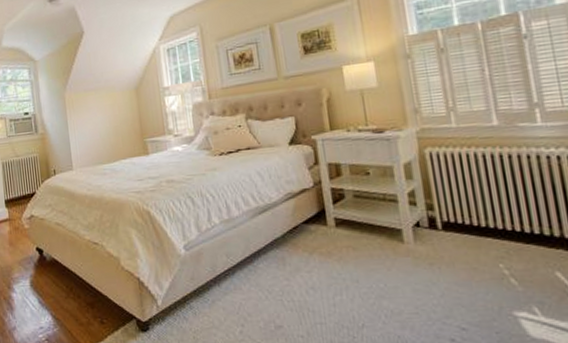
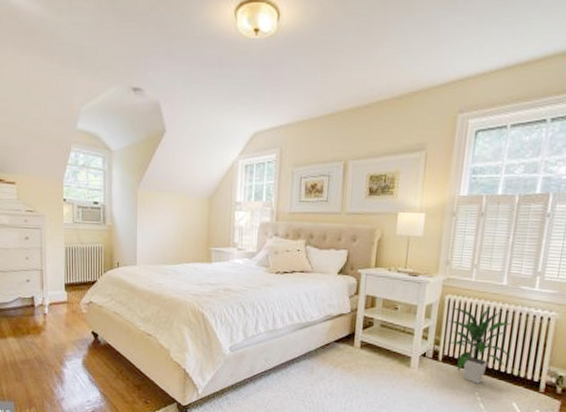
indoor plant: none [434,153,538,253] -> present [446,306,513,384]

